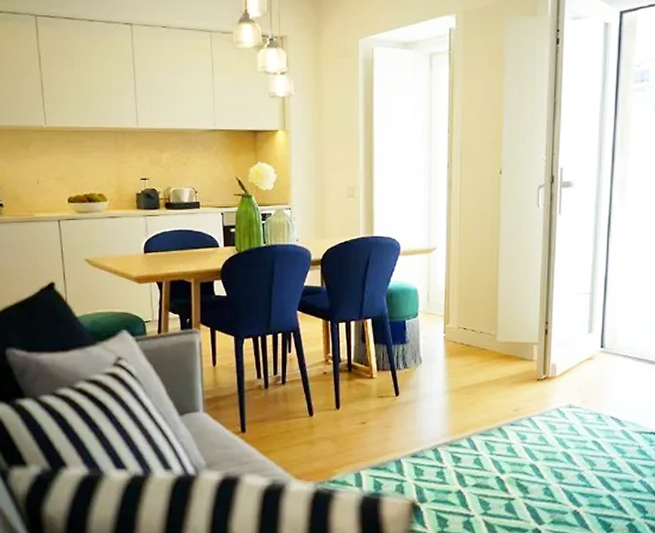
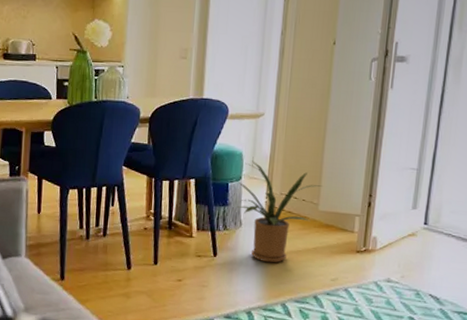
house plant: none [412,296,499,398] -> present [235,160,322,263]

